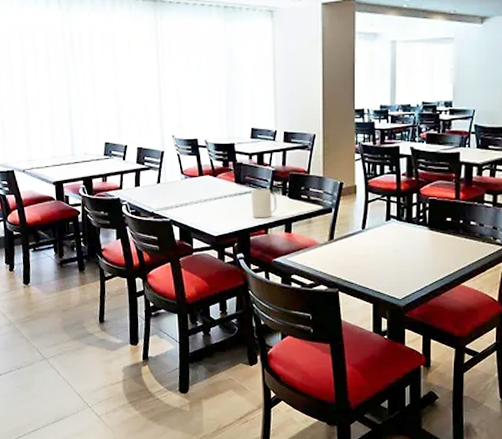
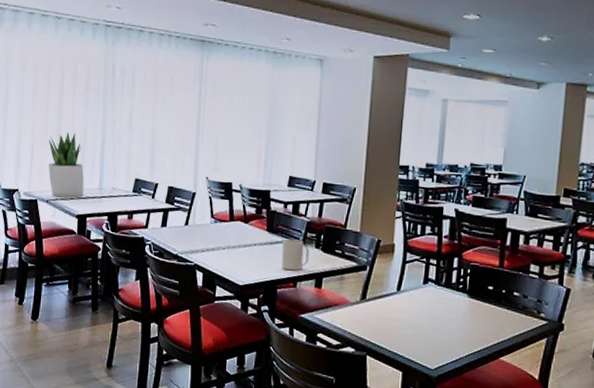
planter: none [17,102,58,166] -> present [48,132,85,198]

